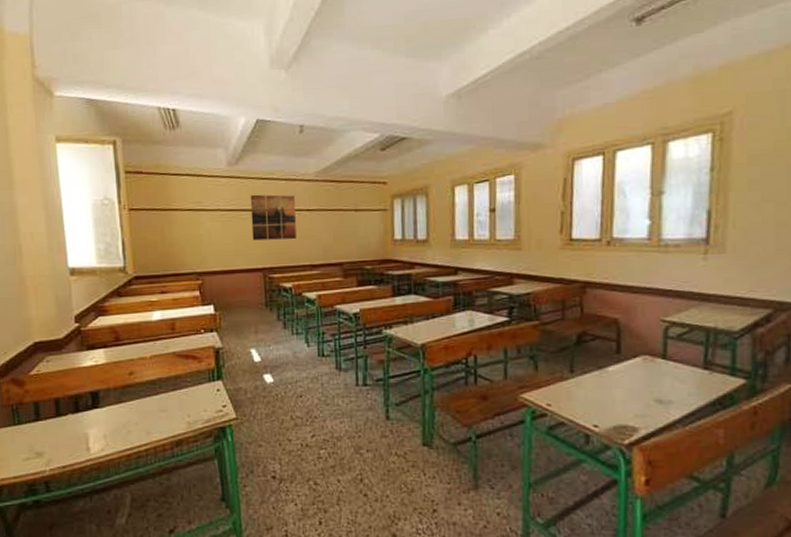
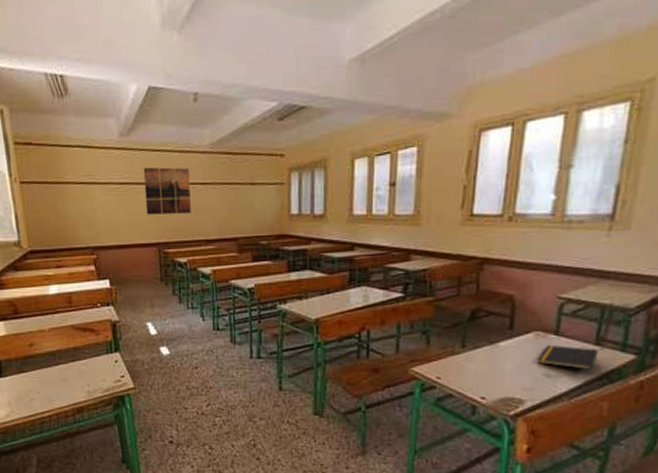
notepad: none [646,369,708,395] -> present [536,344,599,369]

